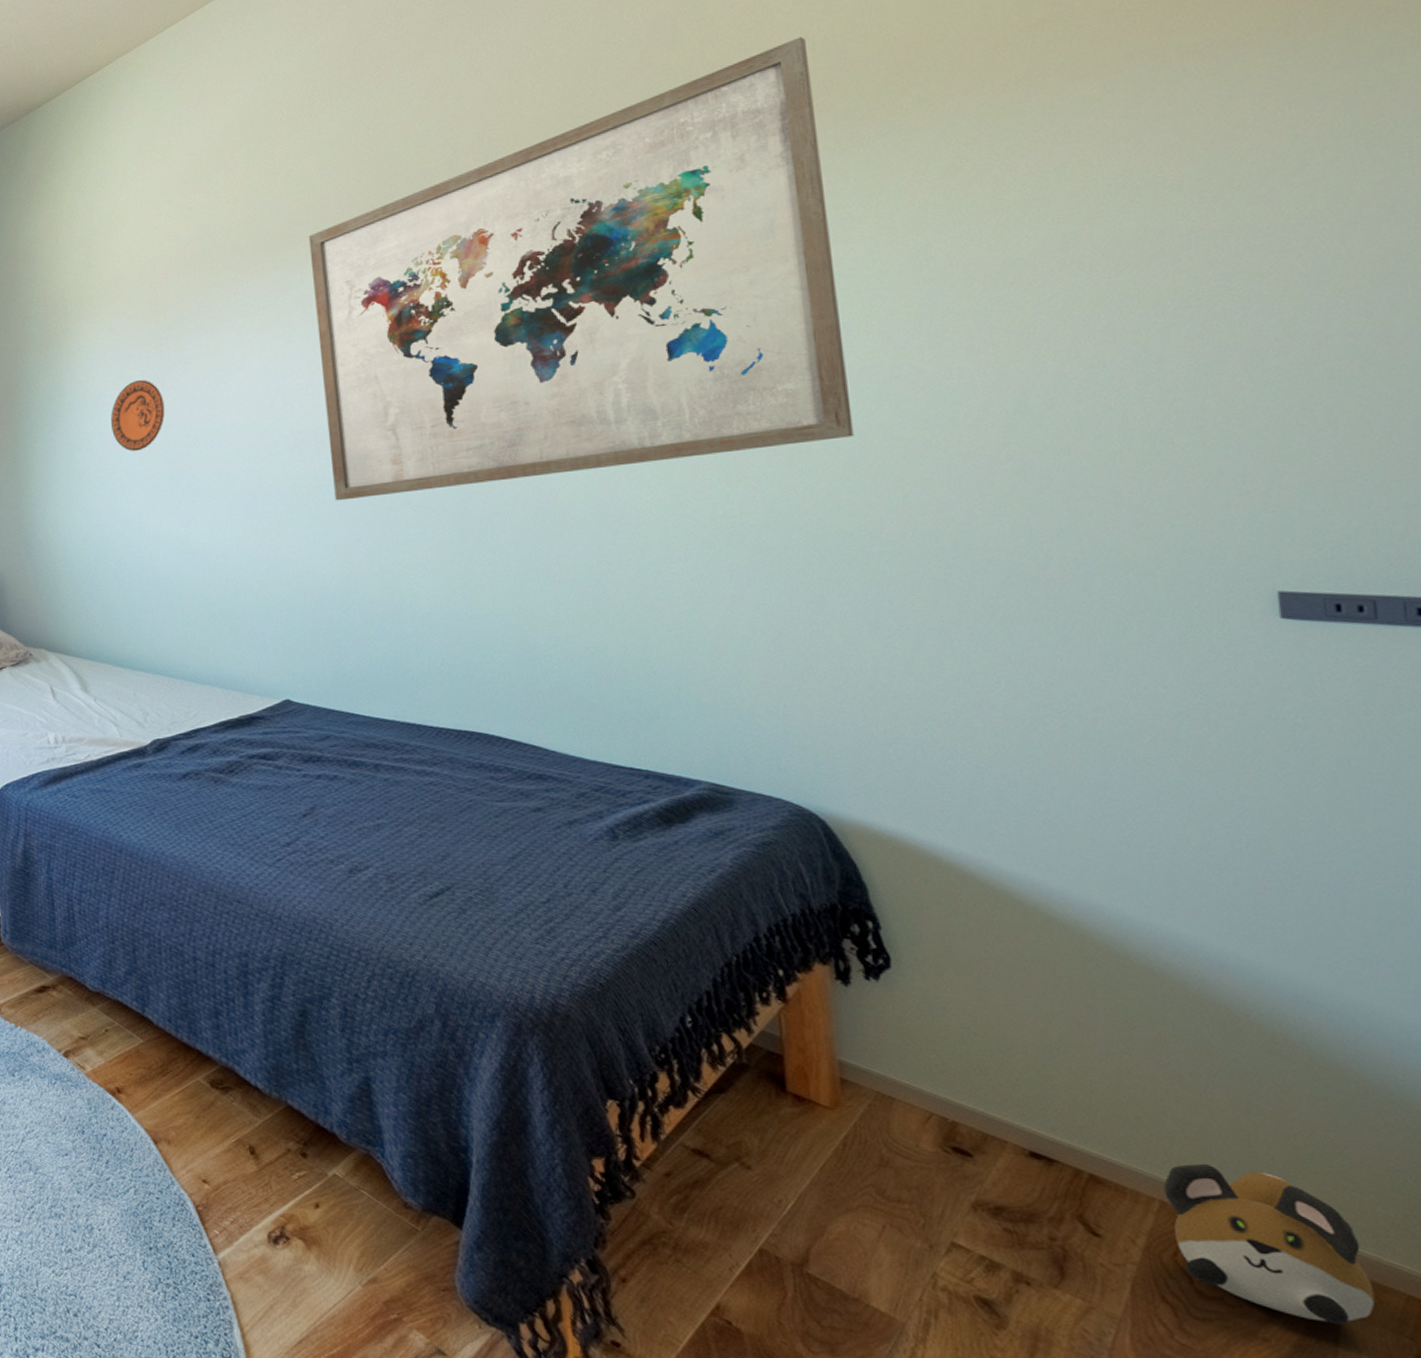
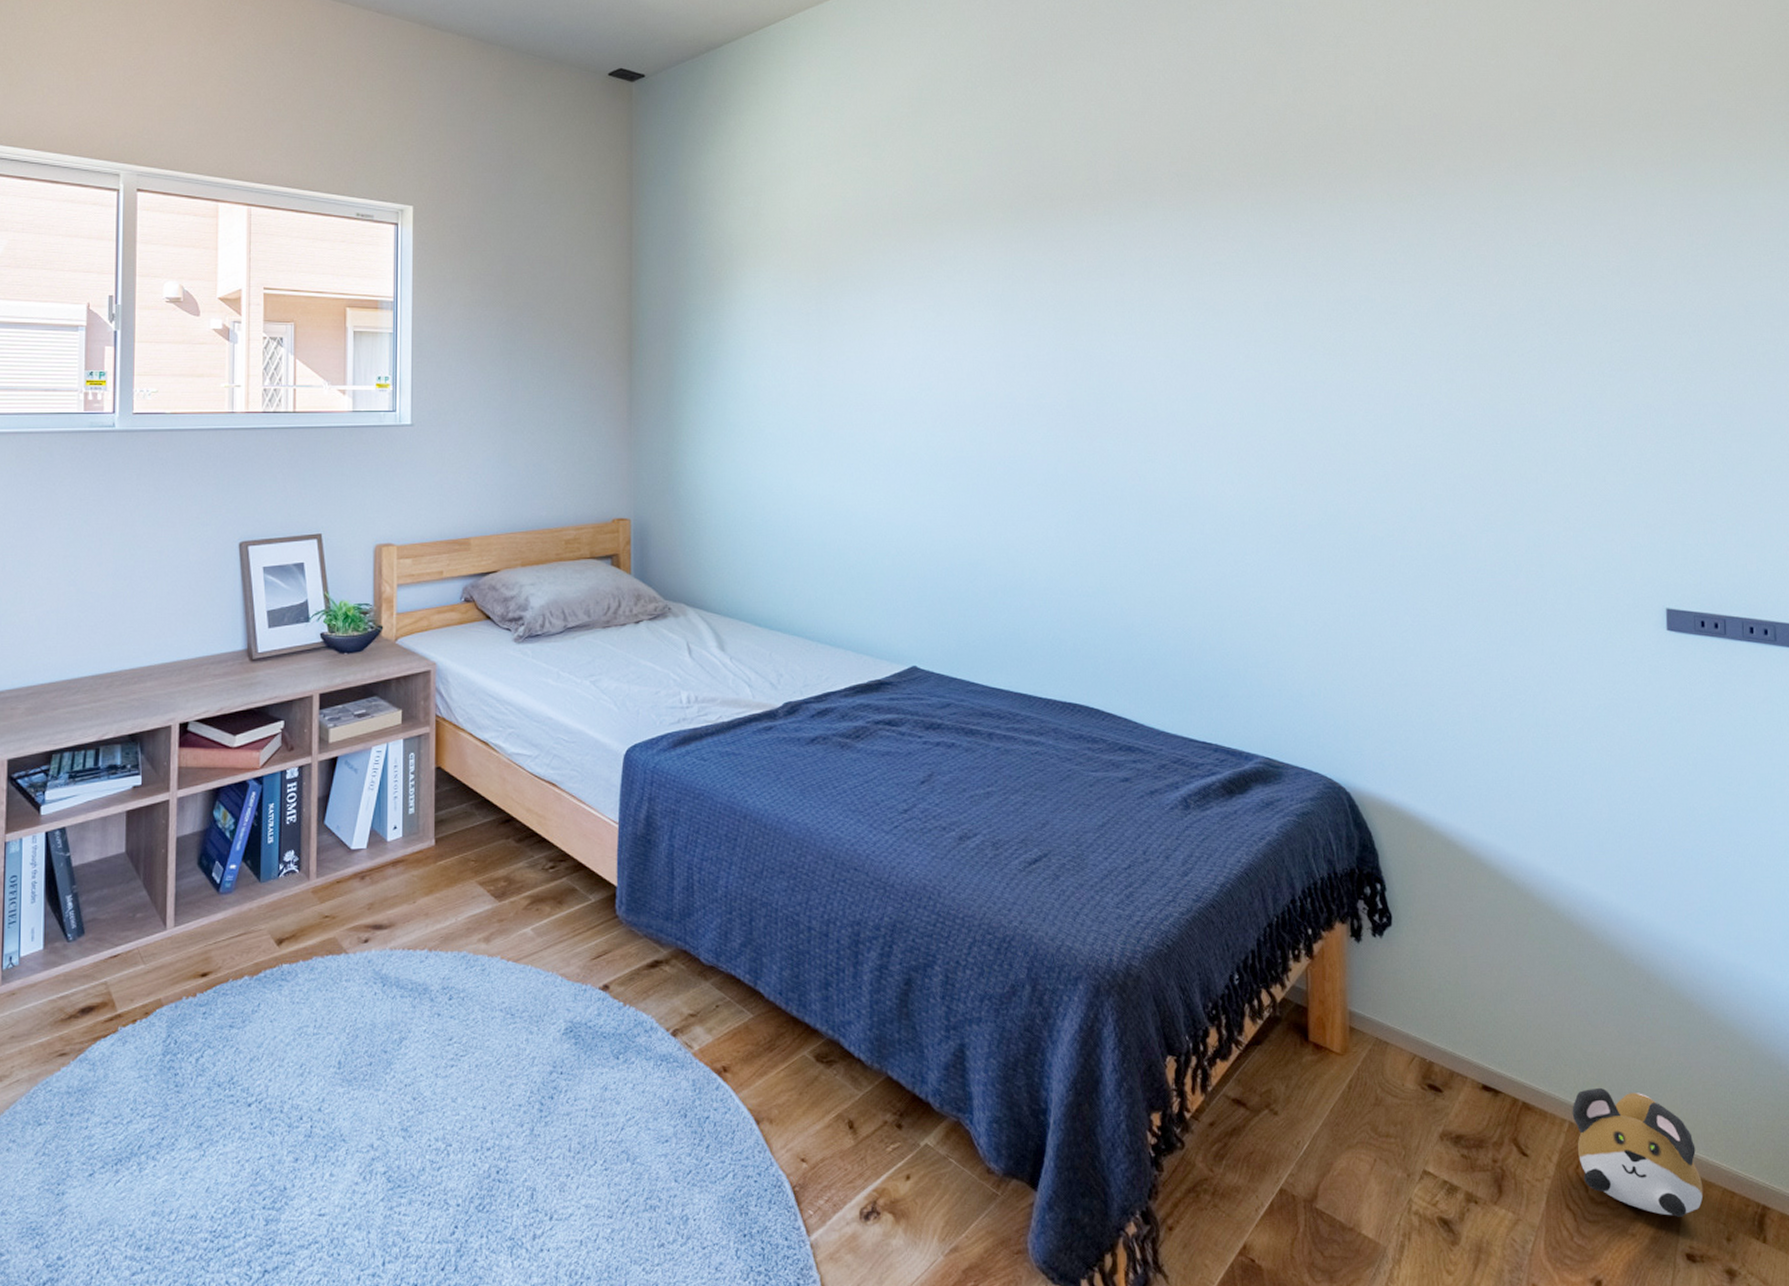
decorative plate: present [111,380,165,451] -> none [767,336,820,407]
wall art: present [308,36,854,501] -> none [963,100,1389,474]

